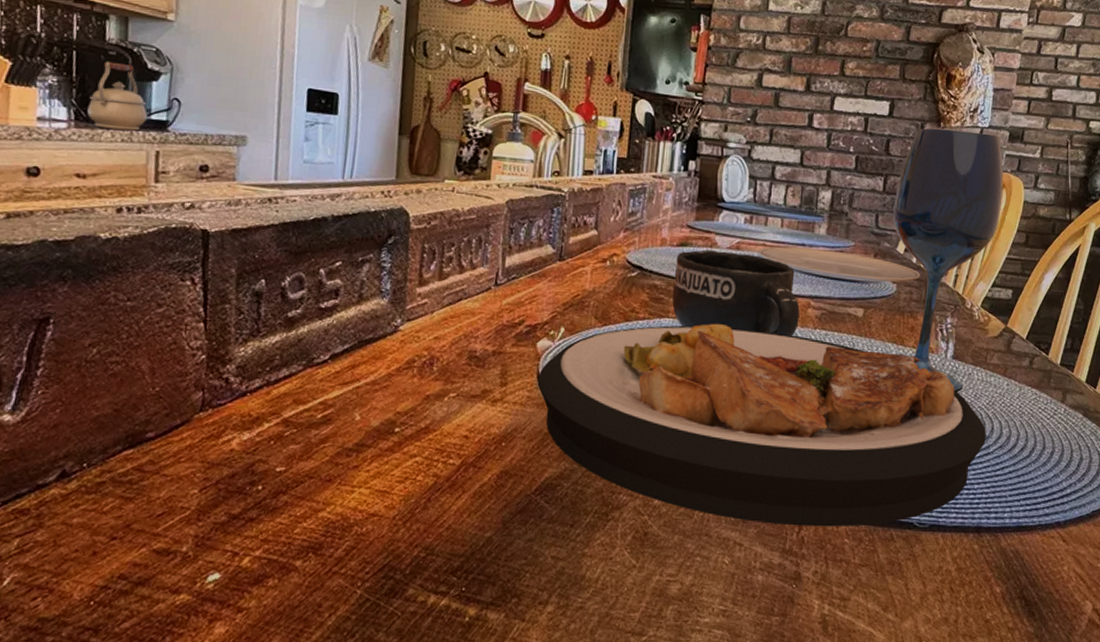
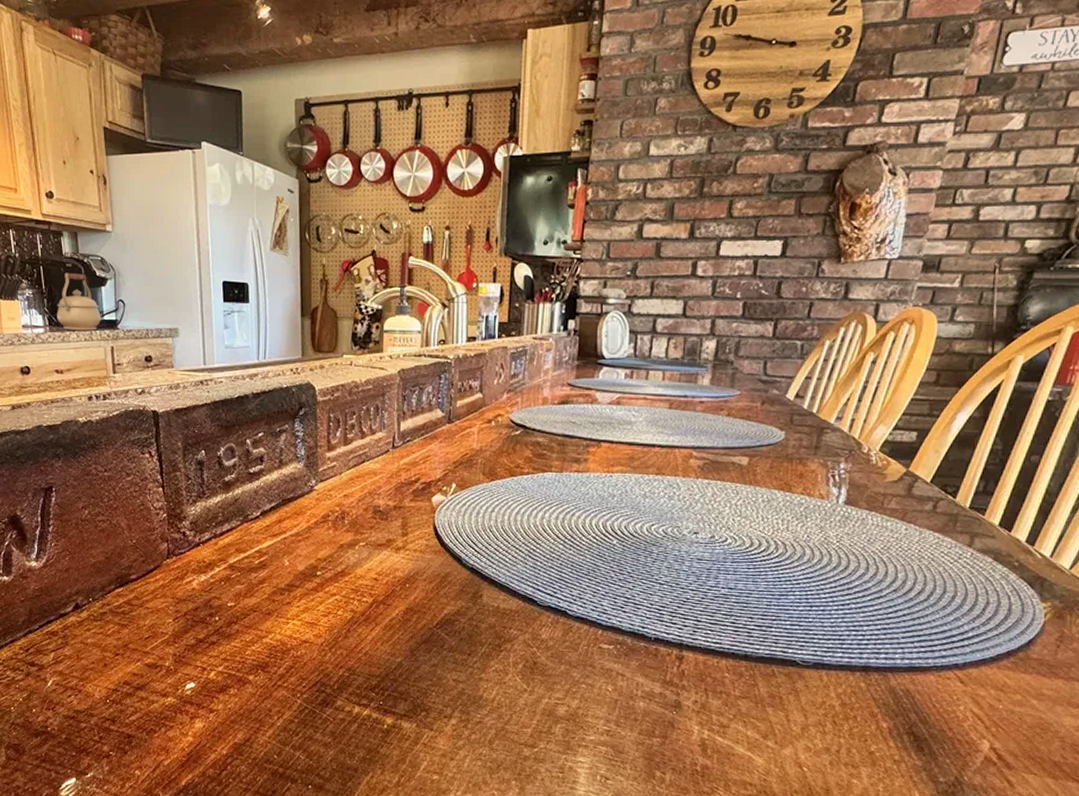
plate: present [537,323,986,527] -> none [434,475,879,663]
mug: present [671,250,800,336] -> none [554,406,682,486]
plate: present [758,246,921,284] -> none [639,399,813,432]
wineglass: present [892,128,1003,392] -> none [782,264,914,537]

